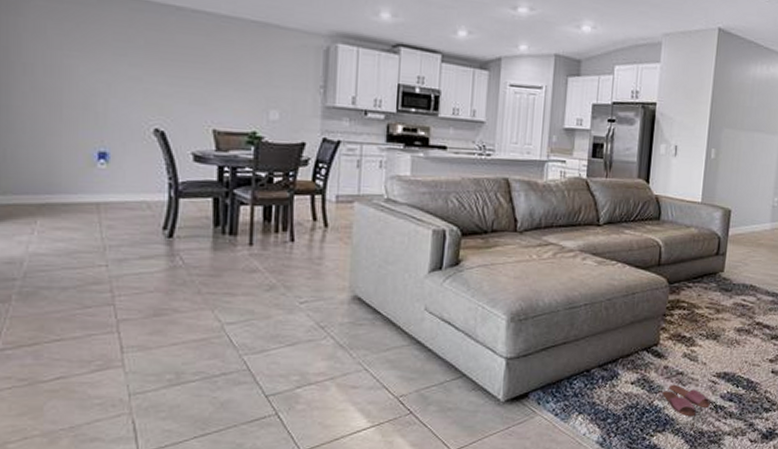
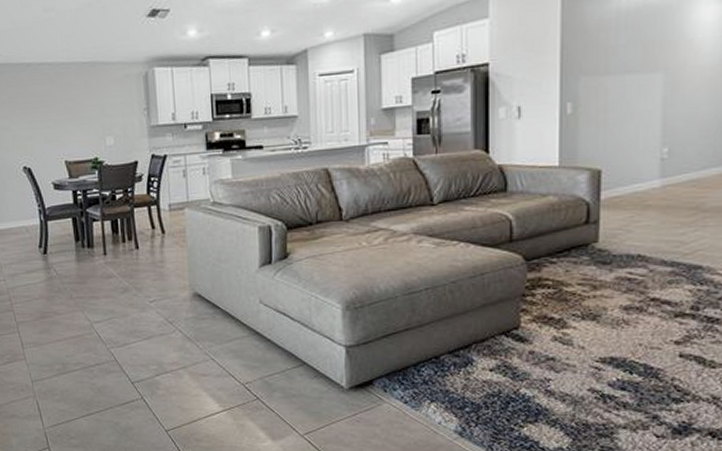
slippers: present [662,384,710,417] -> none [530,371,595,407]

